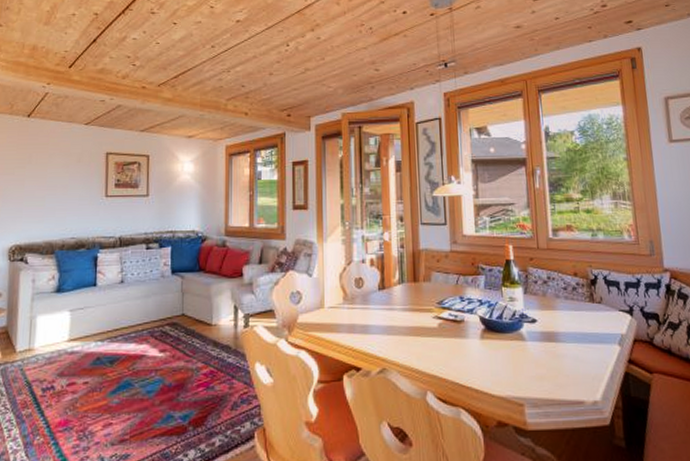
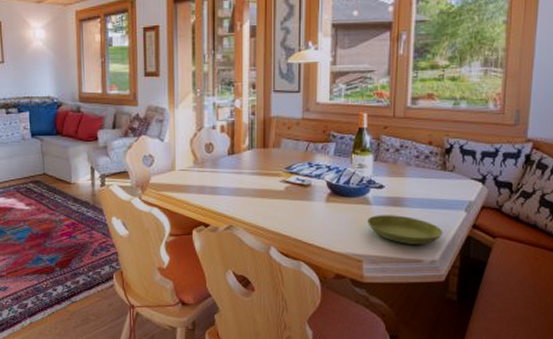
saucer: none [524,351,601,384] -> present [367,215,443,244]

